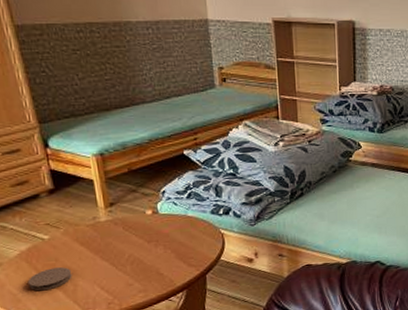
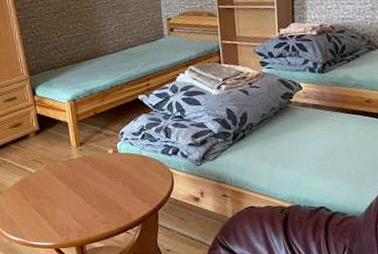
coaster: present [27,267,72,291] -> none [20,197,52,217]

